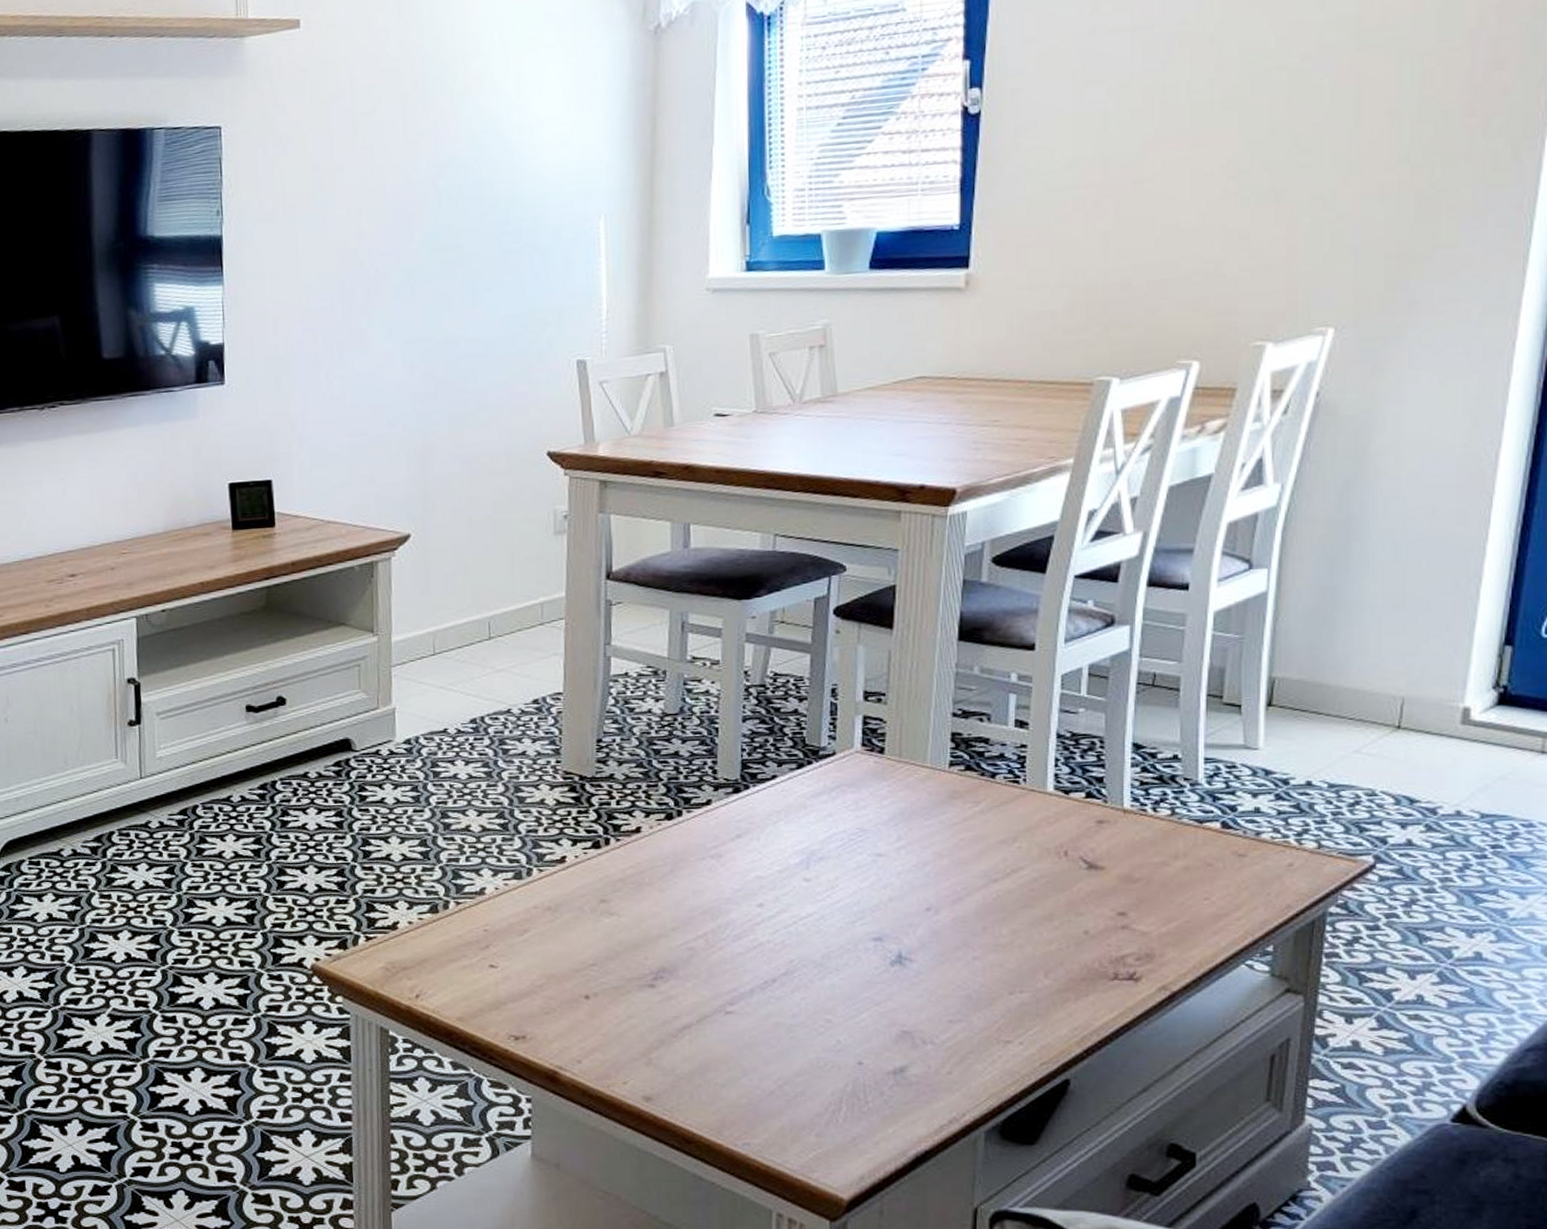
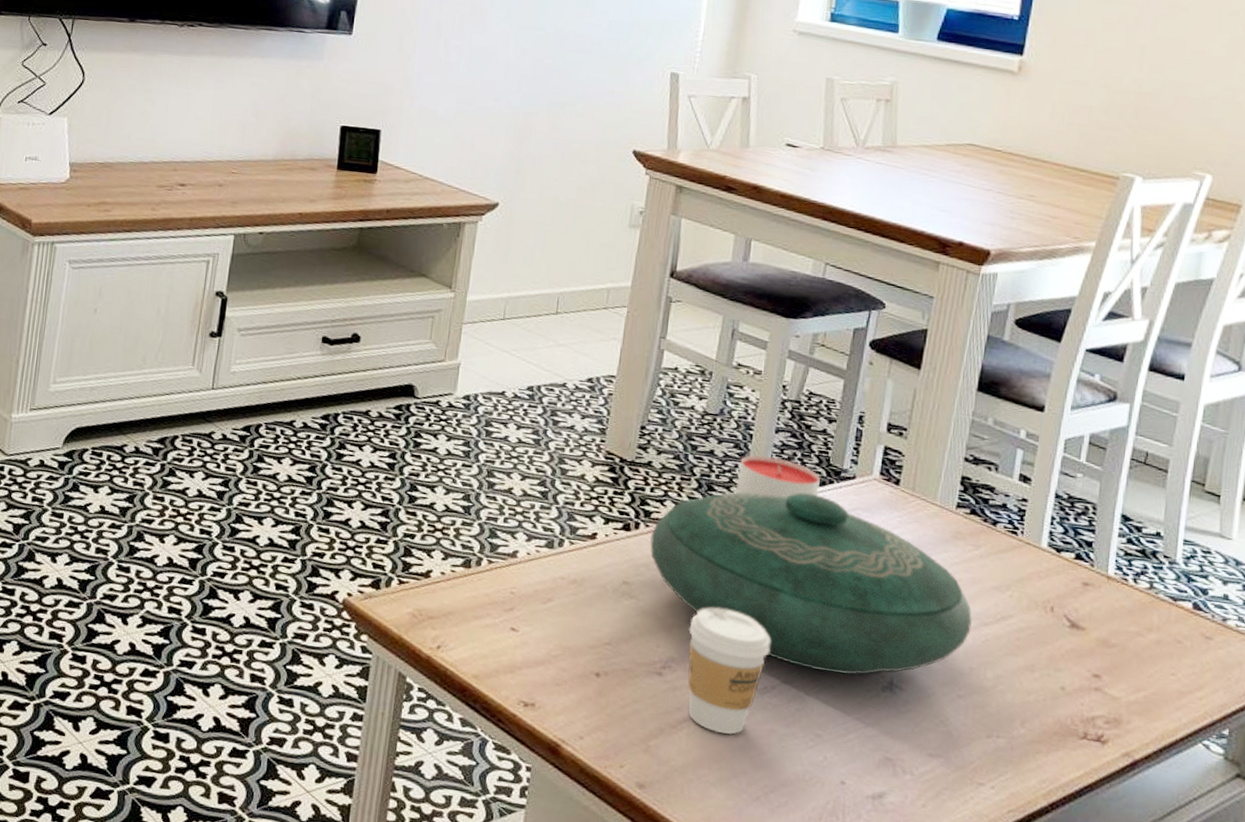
decorative bowl: none [623,778,980,957] -> present [650,492,972,675]
coffee cup: none [677,910,765,1035] -> present [687,607,771,735]
candle: none [707,747,797,792] -> present [736,455,820,498]

